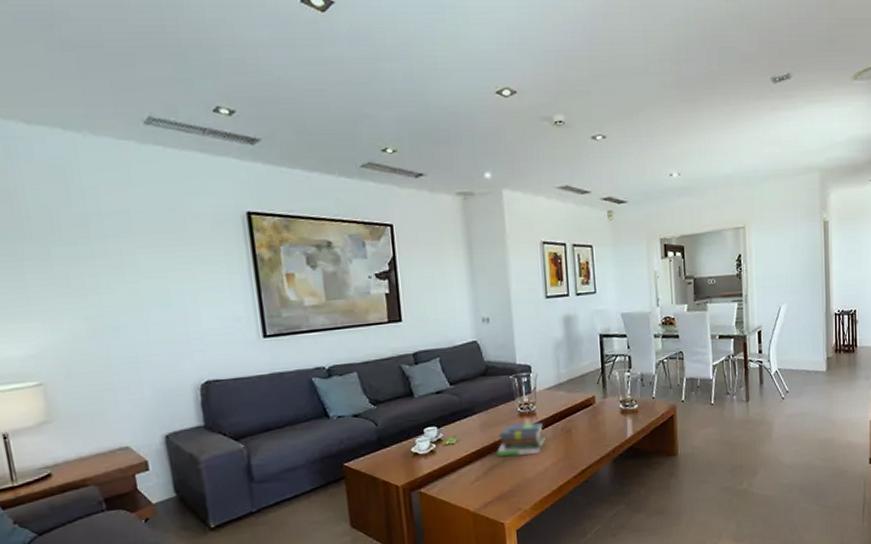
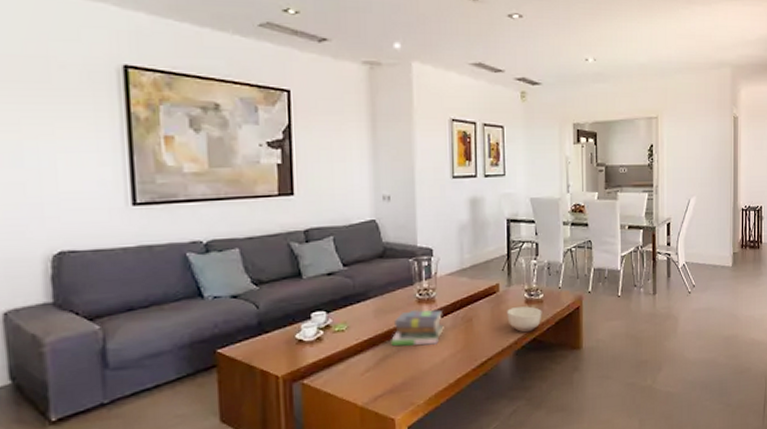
bowl: none [602,416,638,442] -> present [506,306,542,333]

